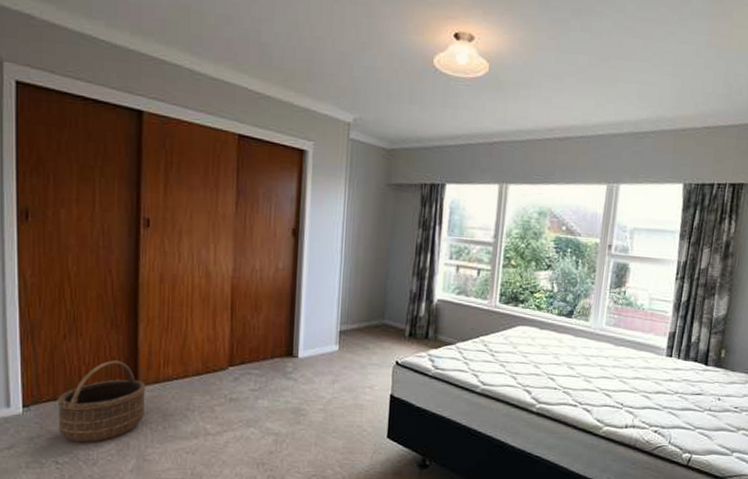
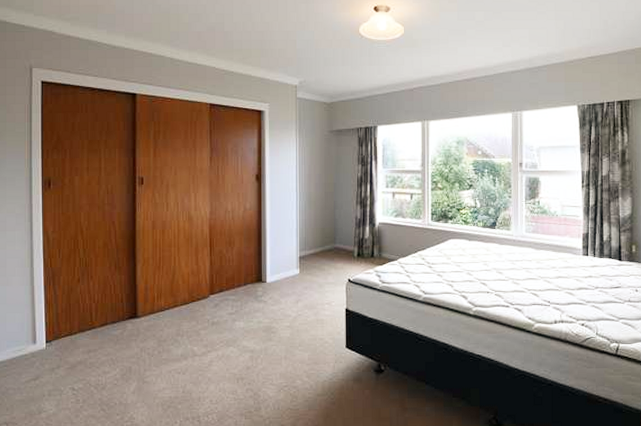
basket: present [57,360,146,442] -> none [73,297,144,369]

